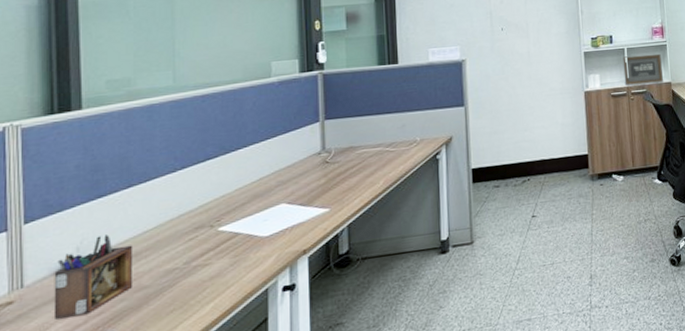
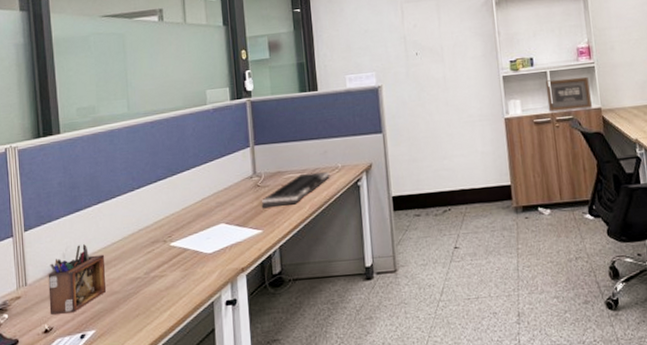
computer keyboard: none [329,145,407,186] -> present [261,171,330,209]

